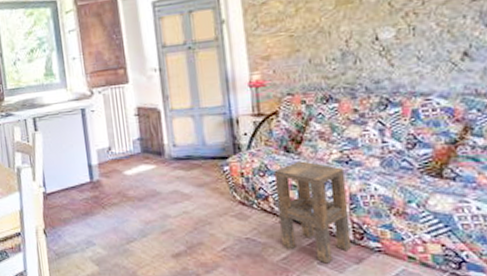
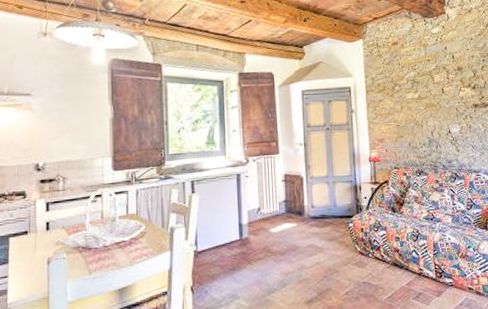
side table: present [275,161,351,264] -> none [385,218,434,299]

